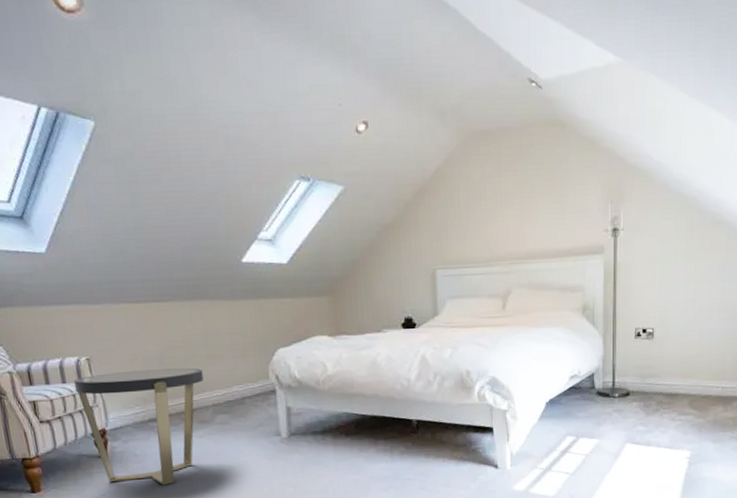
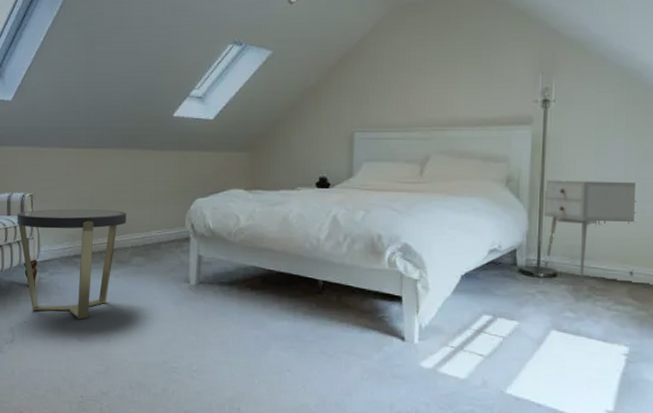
nightstand: none [616,303,696,393] -> present [543,180,637,277]

